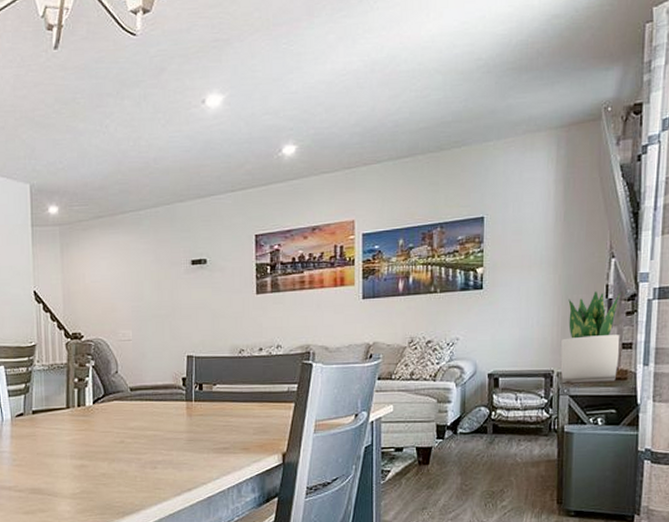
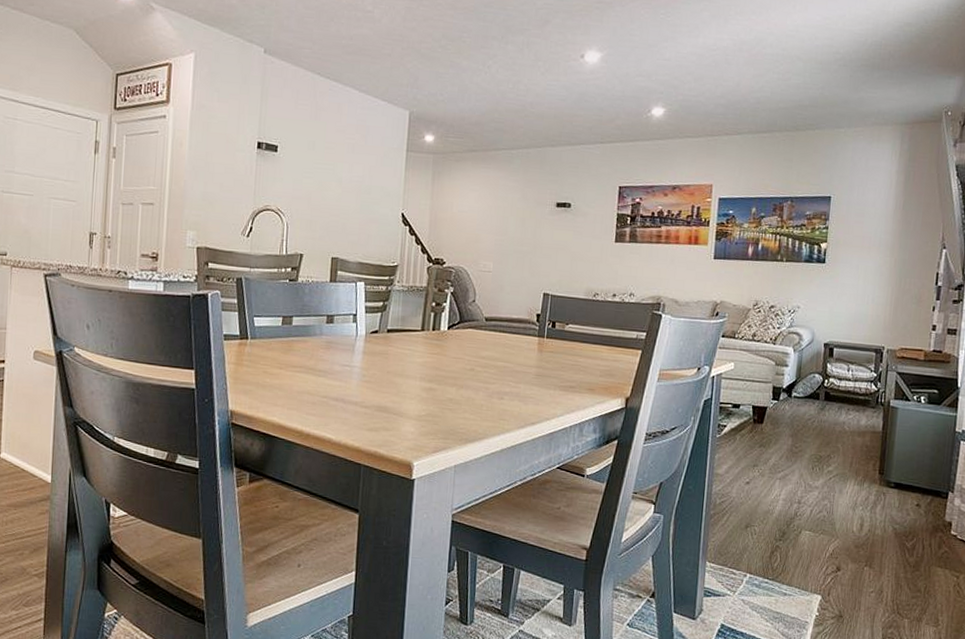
planter: present [560,291,621,384] -> none [890,278,950,364]

